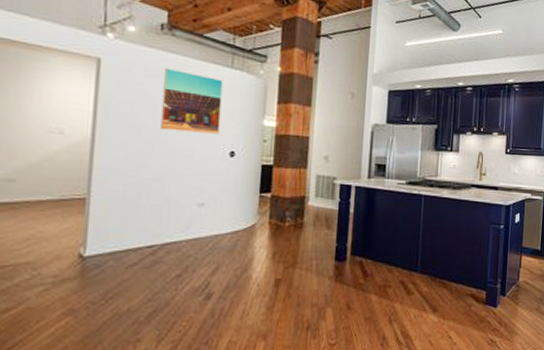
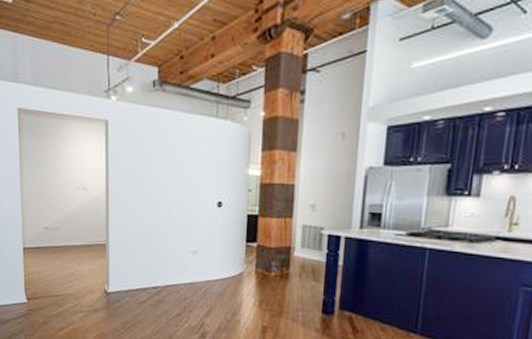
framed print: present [161,67,223,134] -> none [158,123,209,185]

